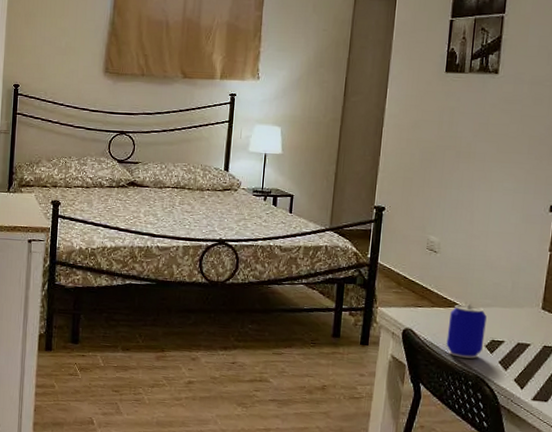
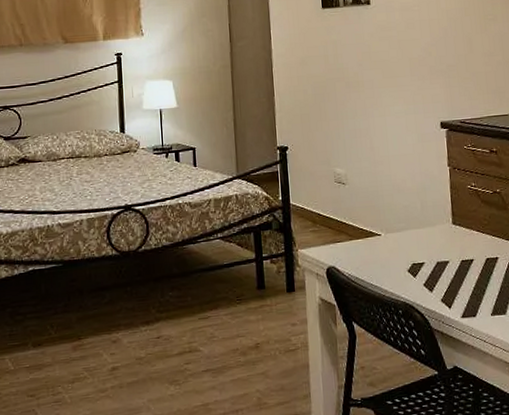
beer can: present [446,303,487,359] -> none [369,230,406,287]

